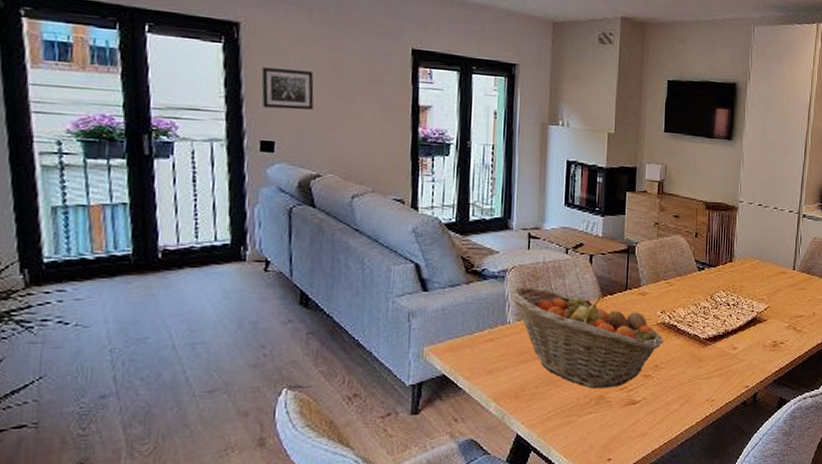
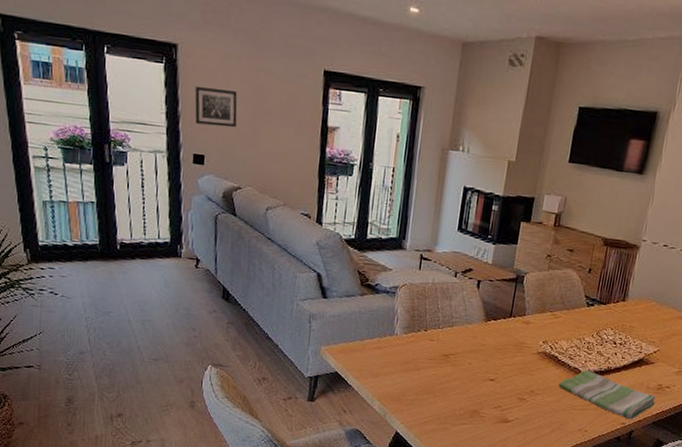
fruit basket: present [509,286,664,389] -> none [398,303,543,405]
dish towel: none [680,336,773,382] -> present [558,370,655,420]

